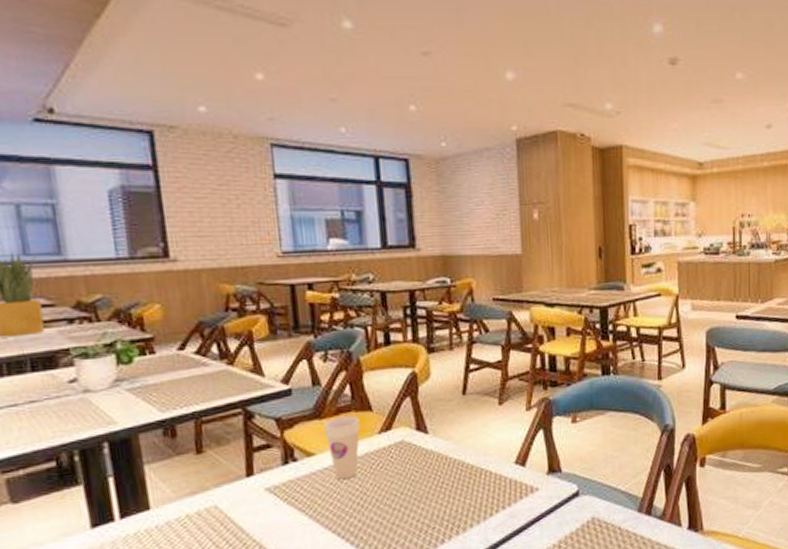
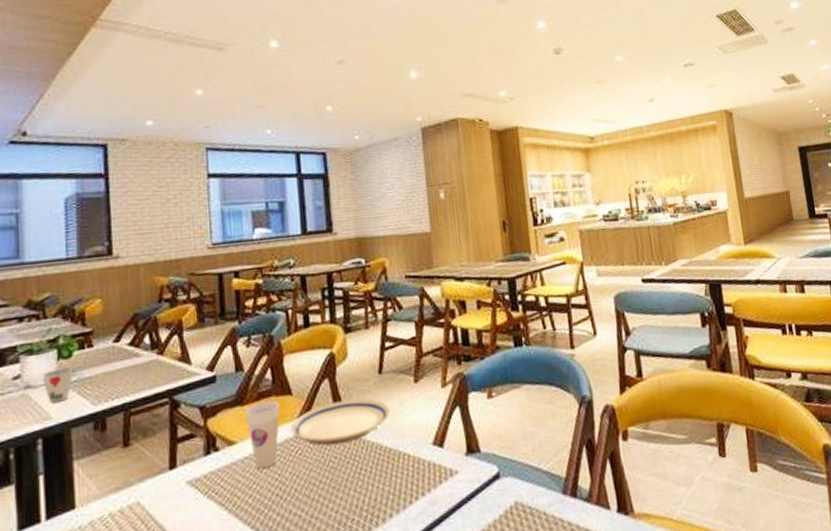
cup: none [102,373,136,408] -> present [43,367,72,403]
plate: none [372,417,473,460] -> present [291,398,390,446]

